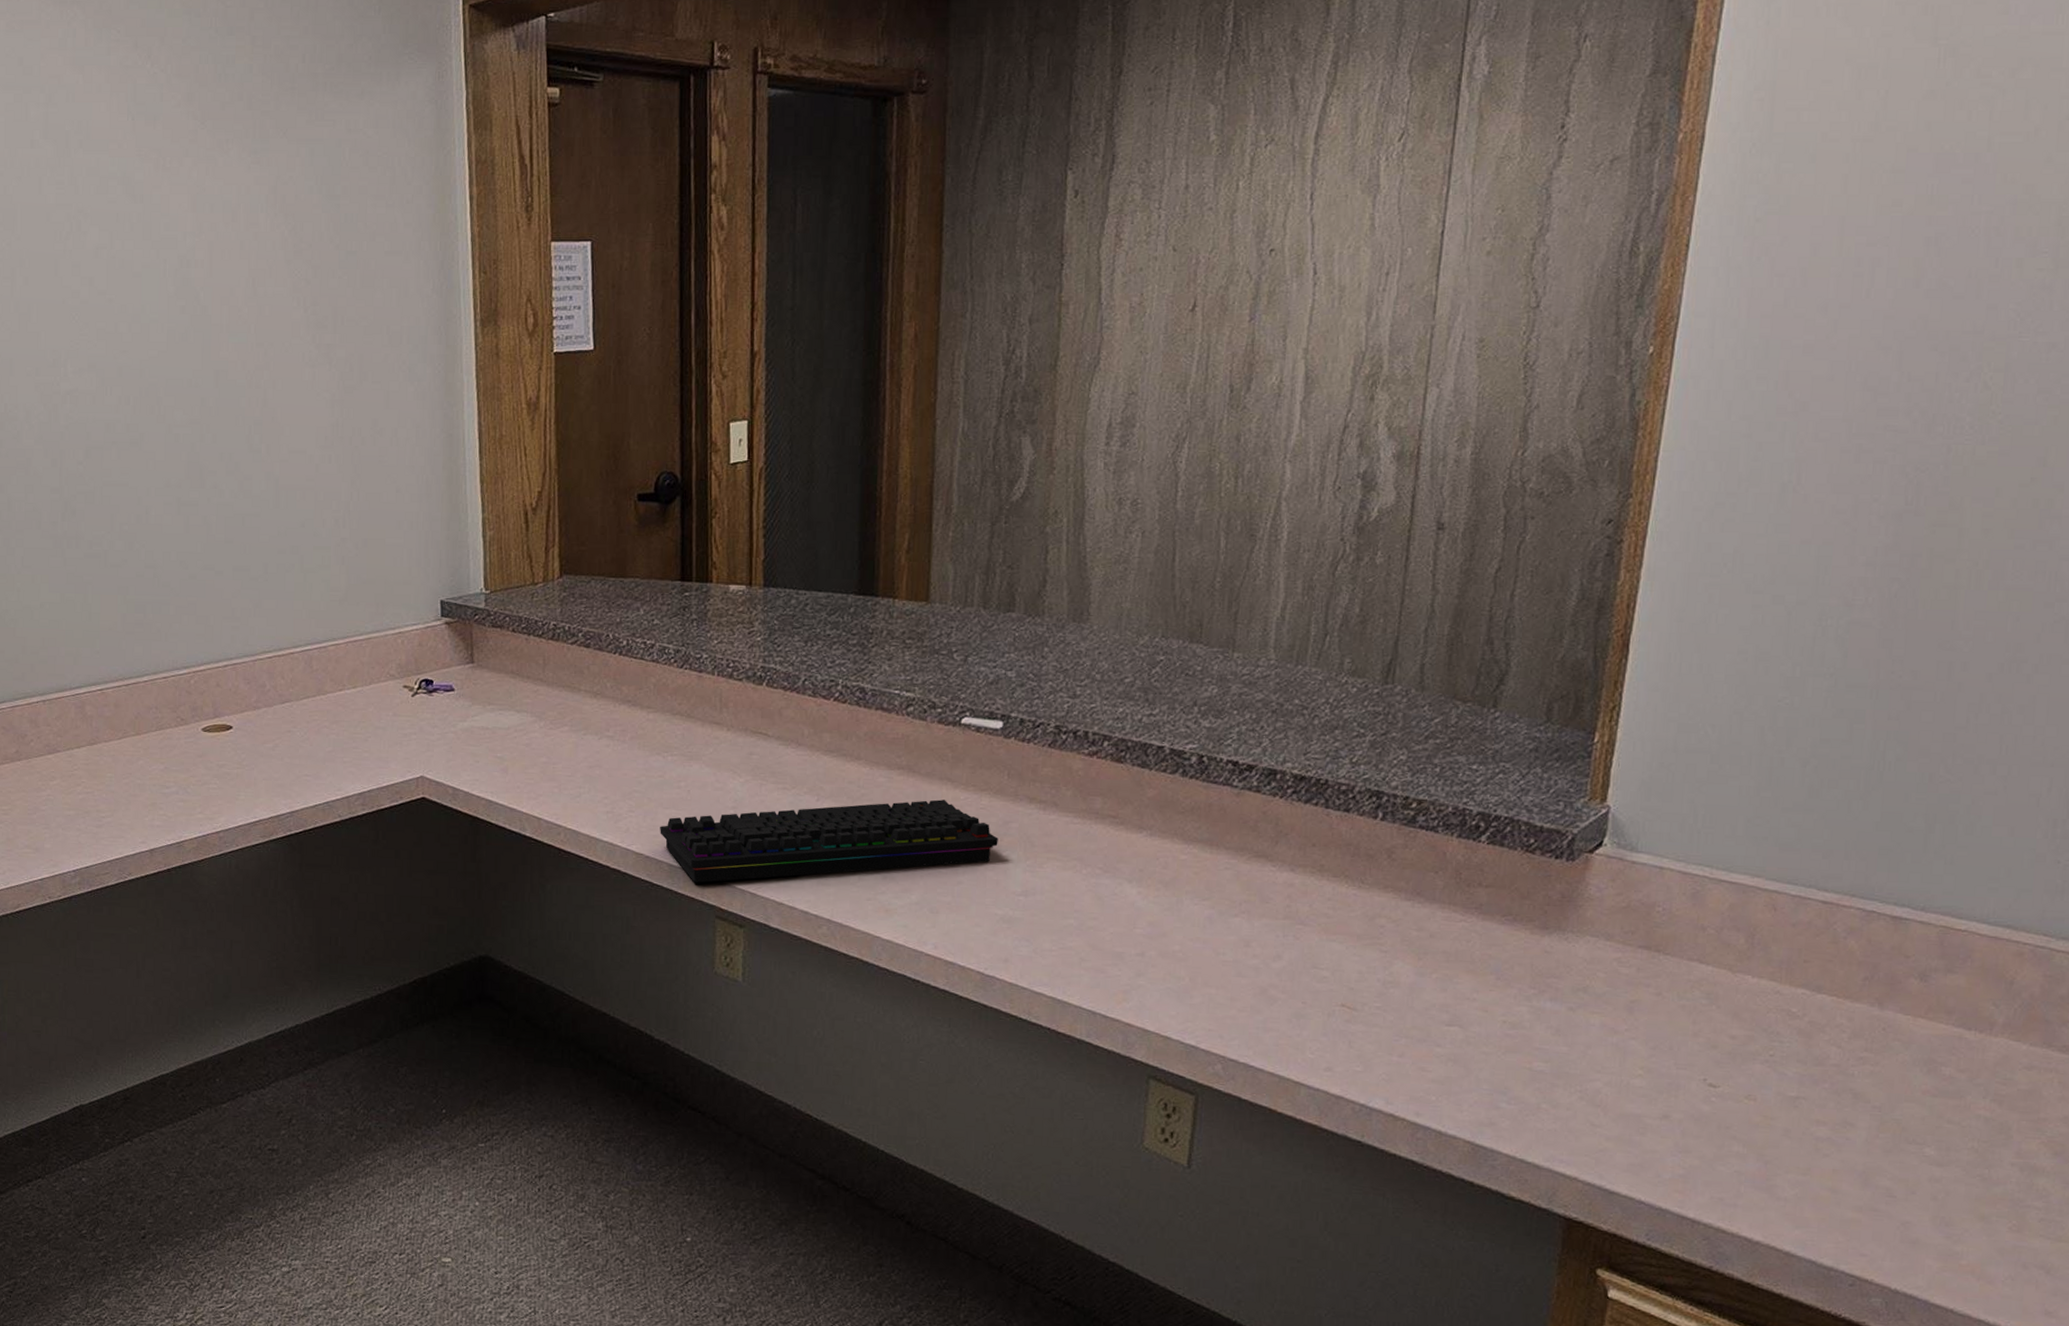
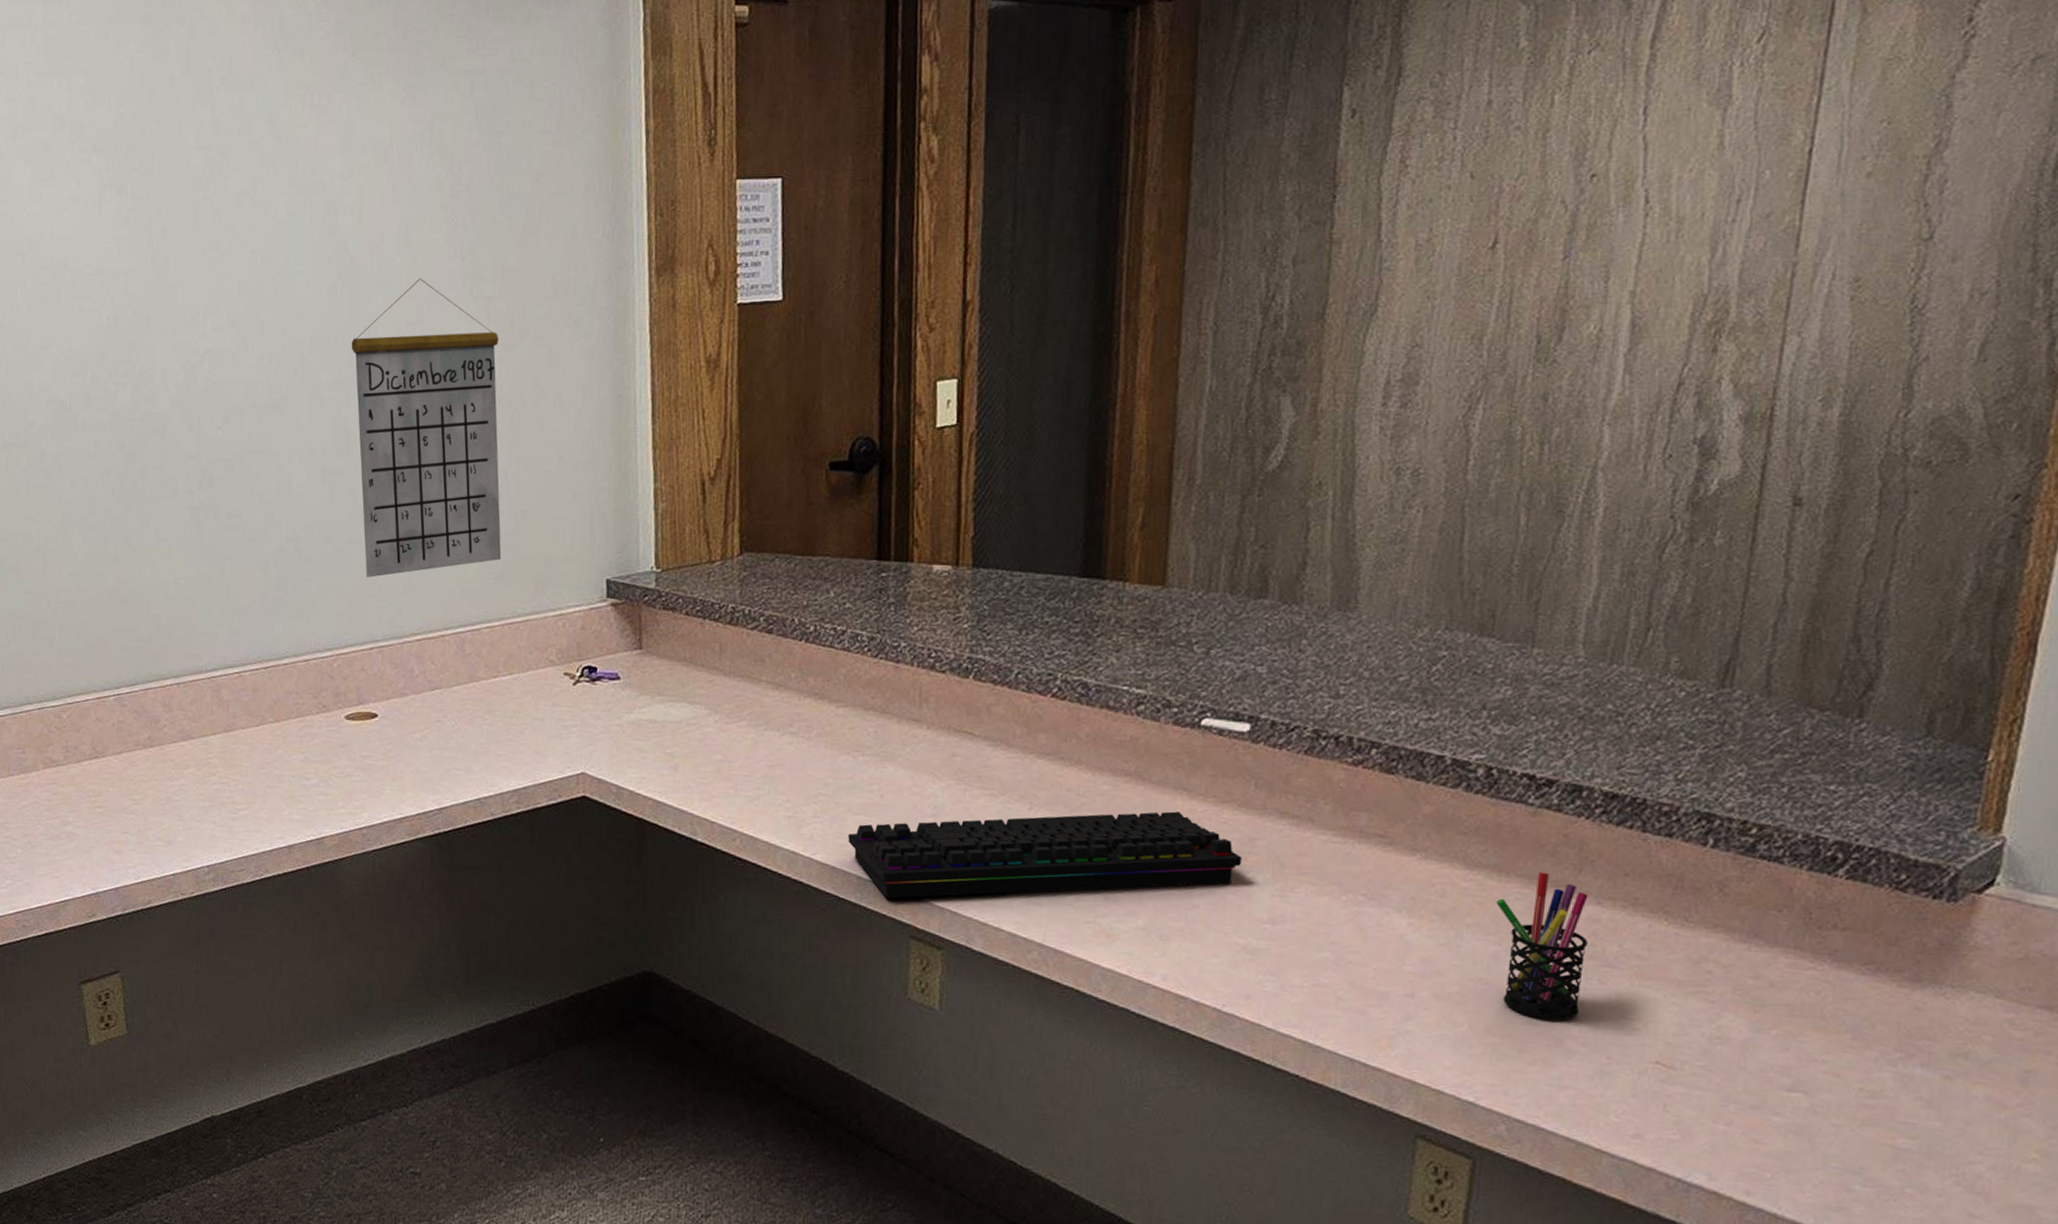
calendar: none [203,327,345,601] -> present [351,278,502,578]
pen holder: none [1209,844,1284,972] -> present [1496,871,1588,1020]

